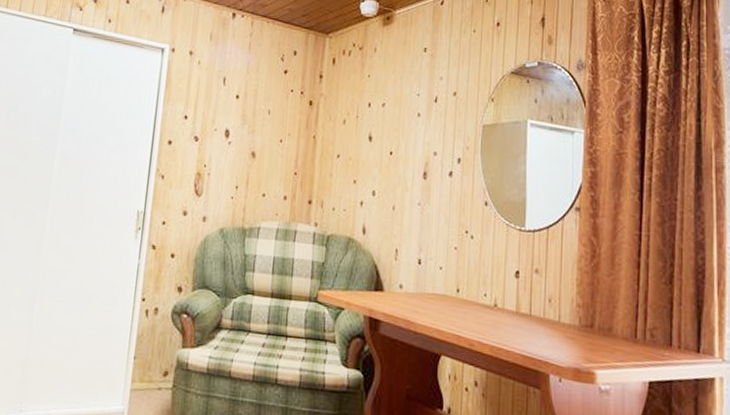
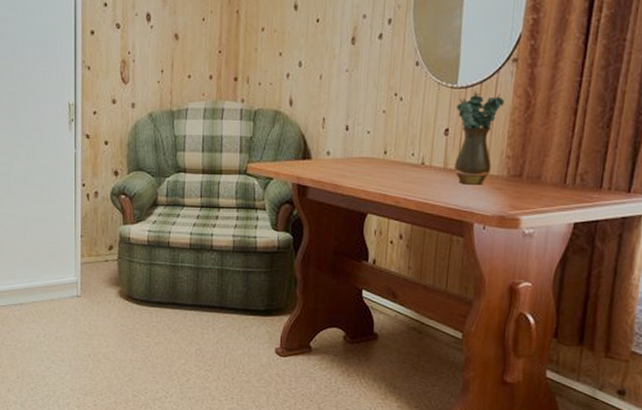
vase: none [526,235,571,333] -> present [454,91,505,185]

